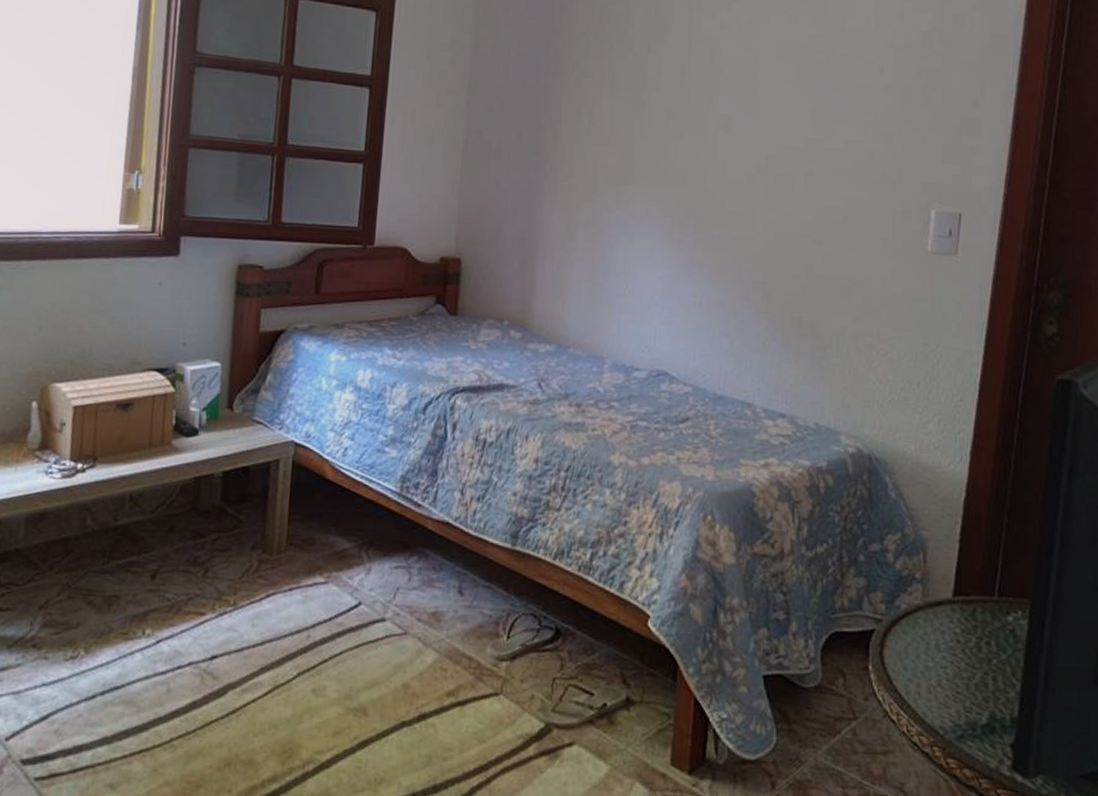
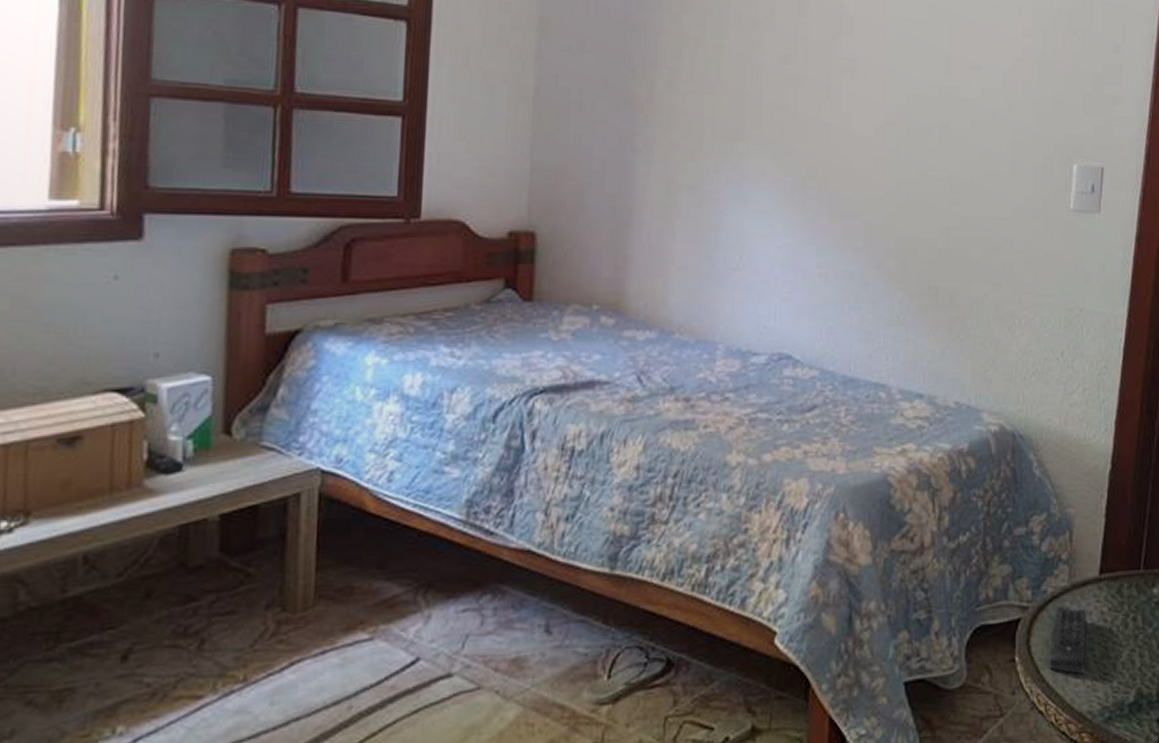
remote control: none [902,622,940,691] -> present [1049,605,1087,675]

